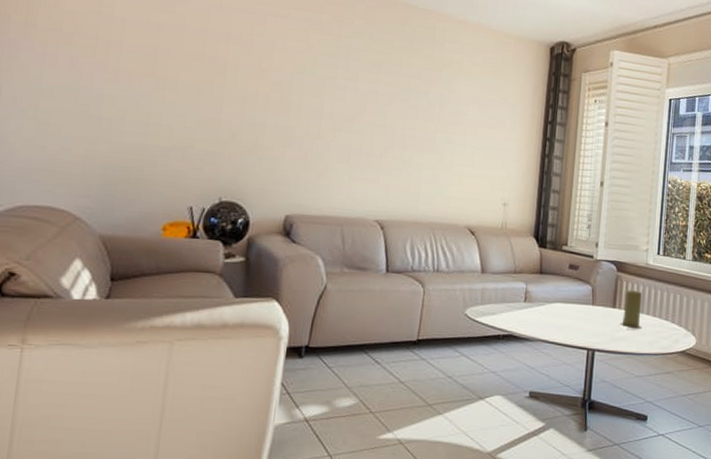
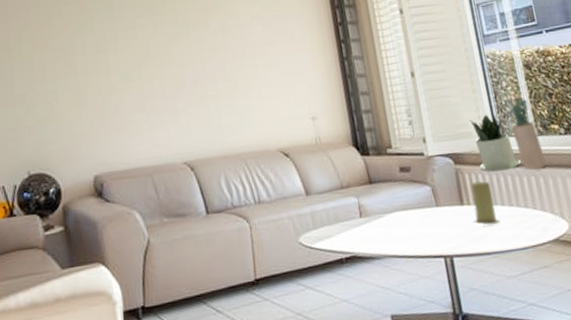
planter: none [637,233,672,285] -> present [469,114,521,172]
vase: none [672,220,693,290] -> present [511,93,547,170]

